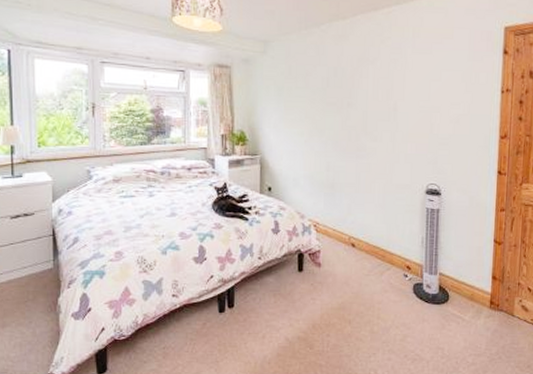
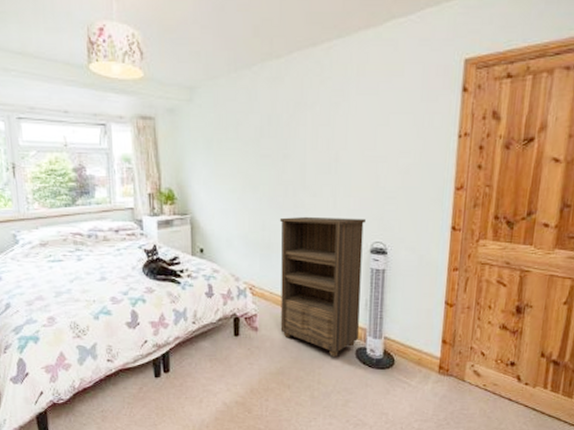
bookshelf: none [342,159,421,292] -> present [279,216,365,357]

